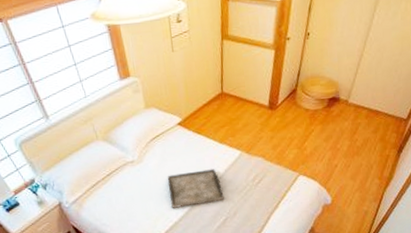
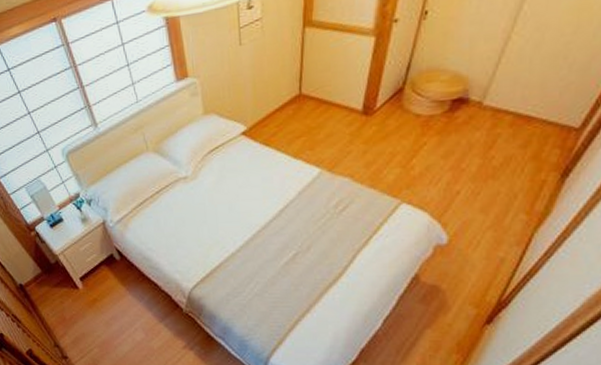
serving tray: present [167,169,224,208] -> none [225,190,296,236]

